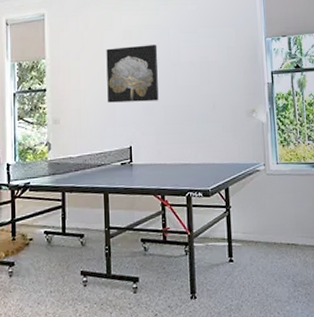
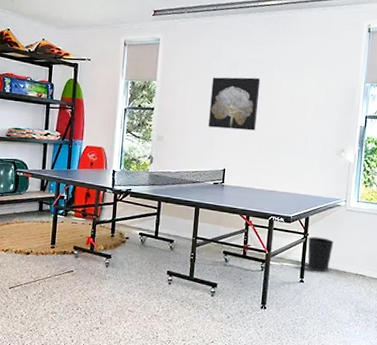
wastebasket: none [231,208,259,247] -> present [307,236,334,272]

